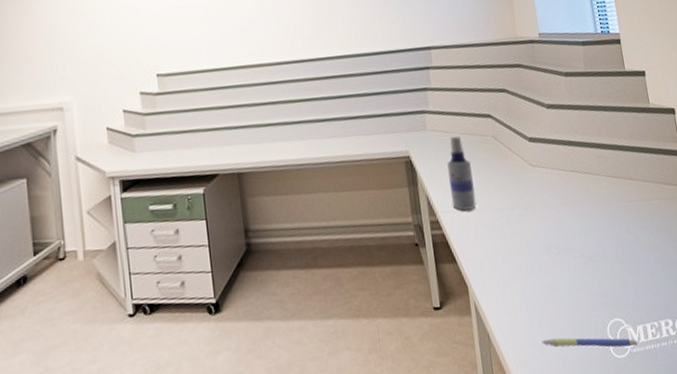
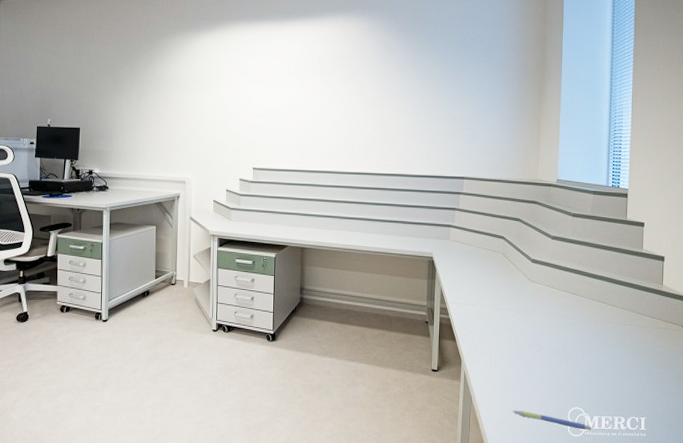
spray bottle: present [447,136,477,211] -> none [460,248,480,305]

